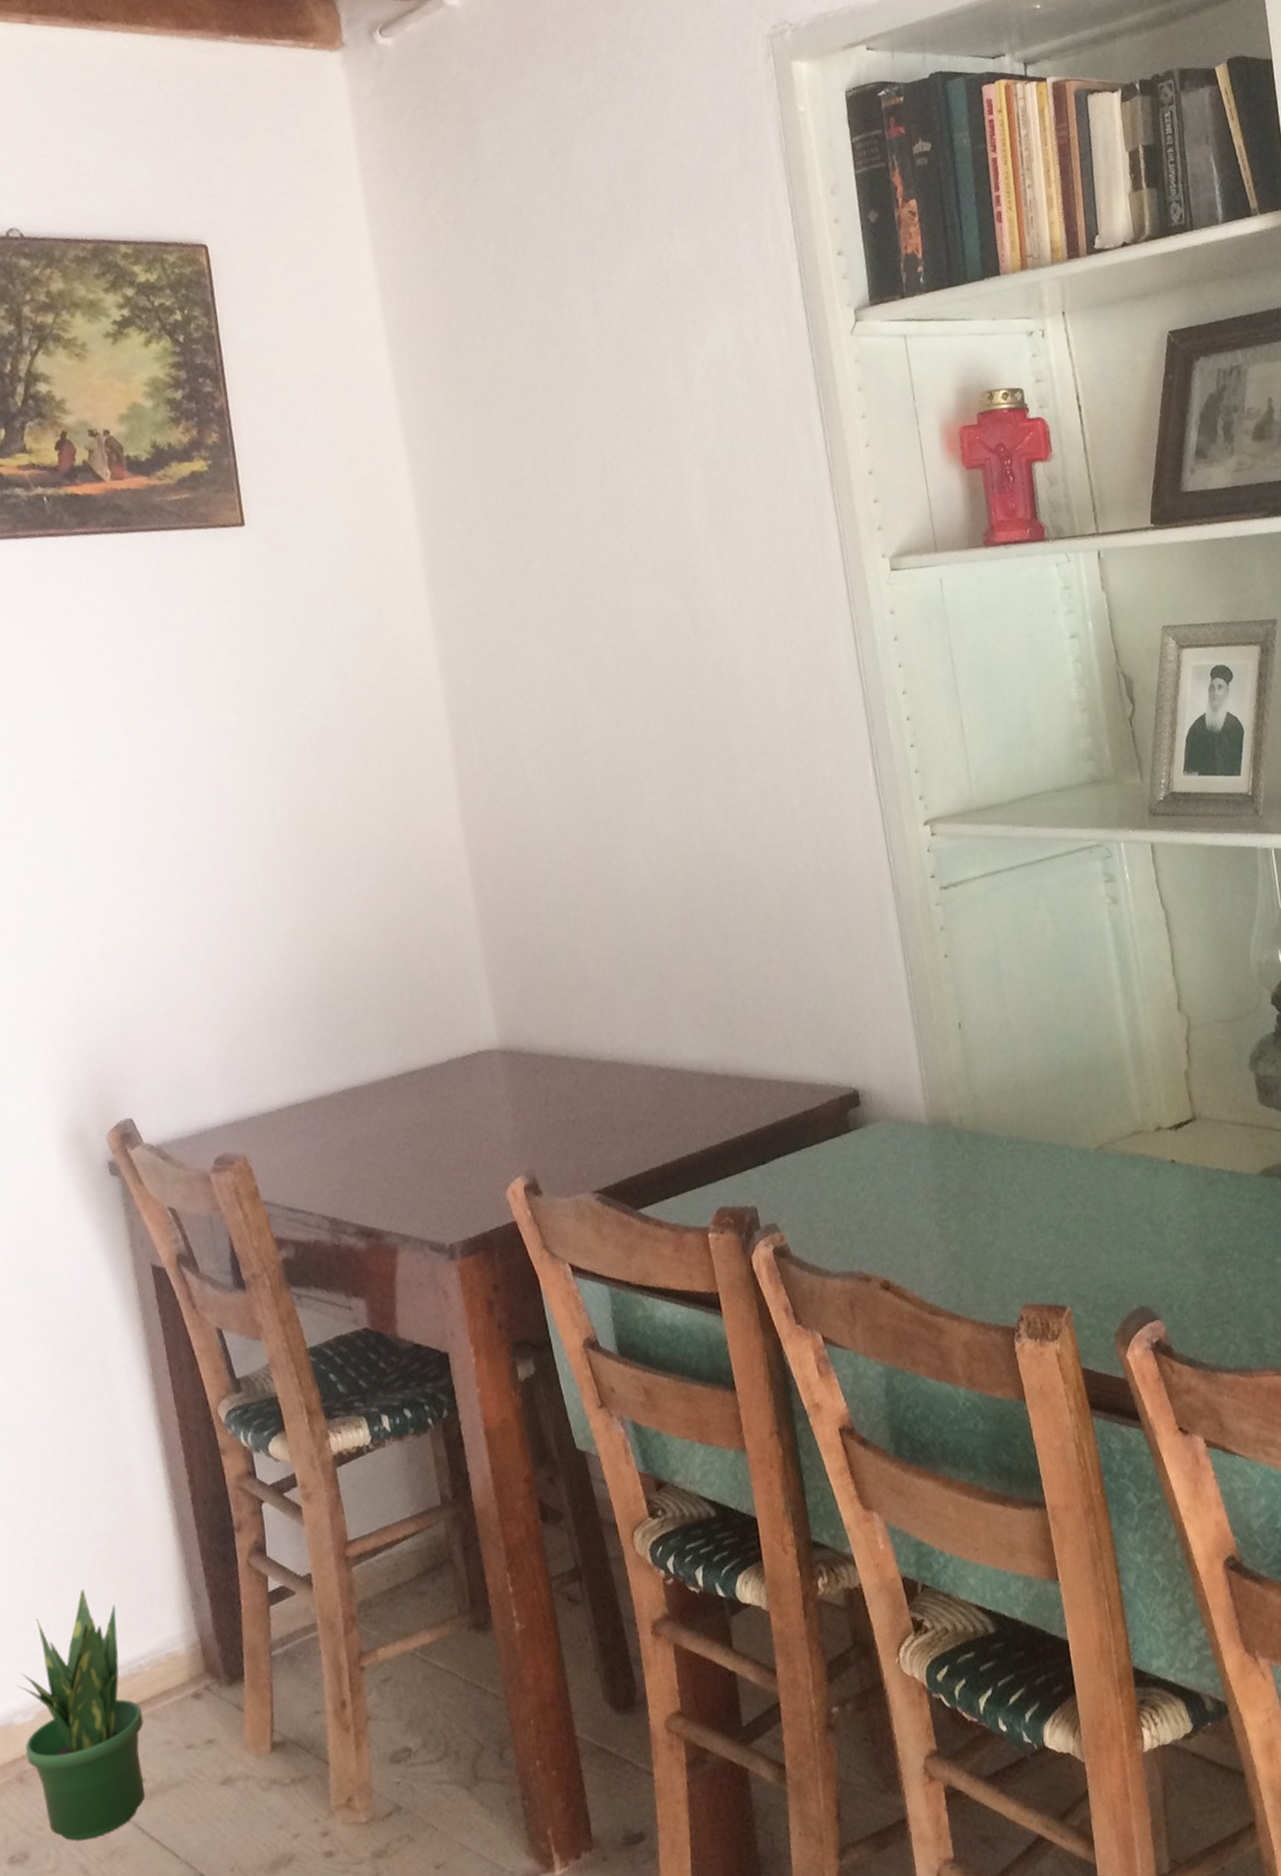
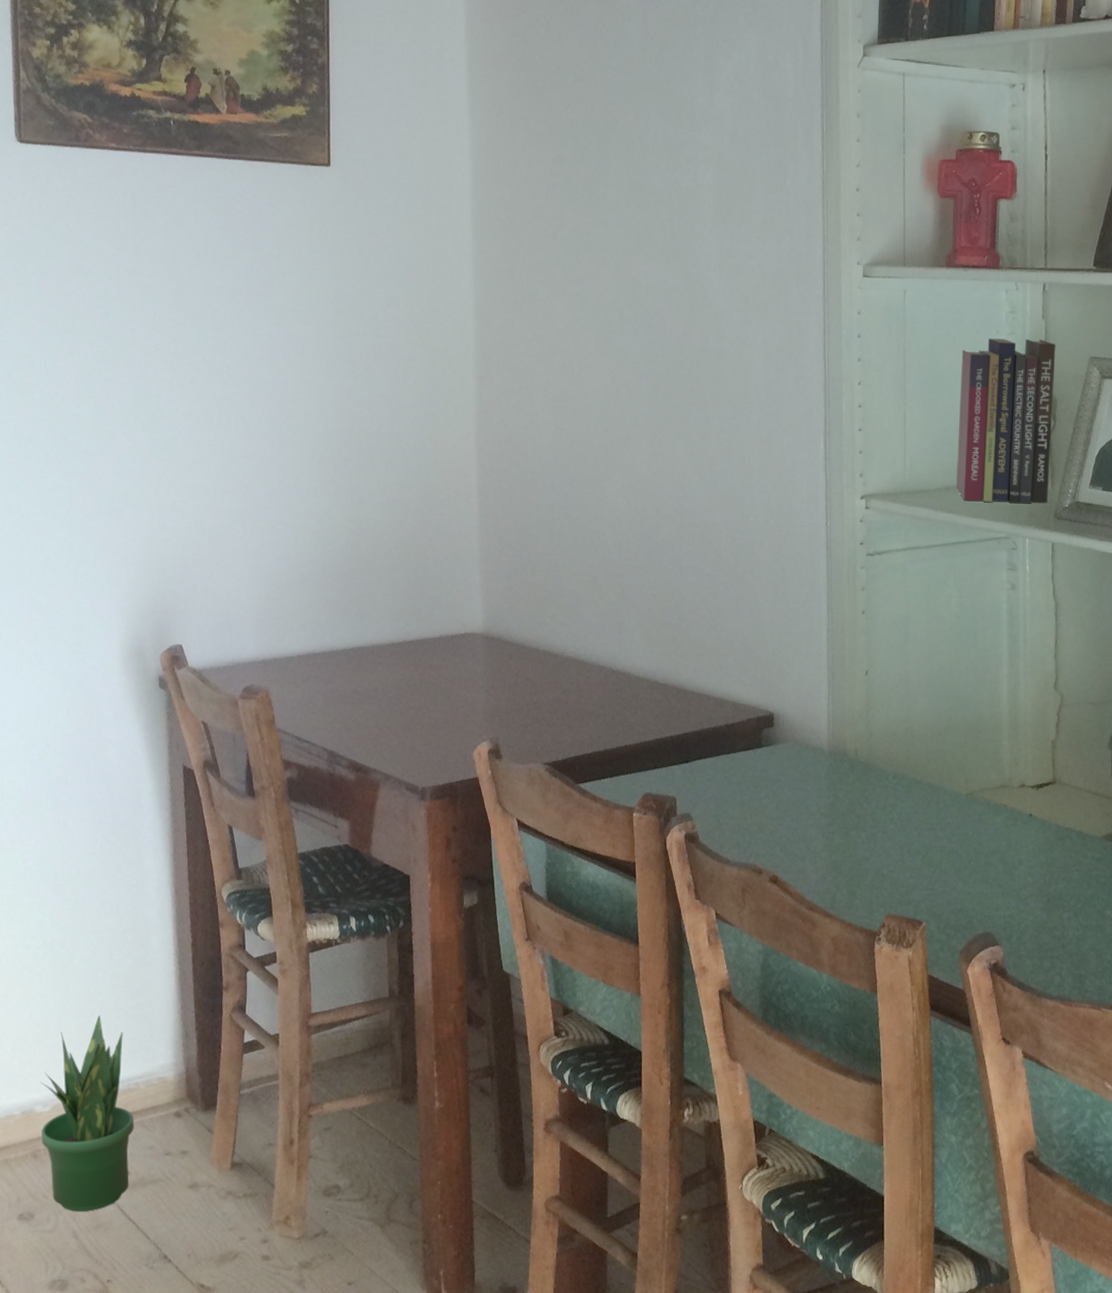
books: none [1016,613,1139,809] -> present [956,338,1056,504]

